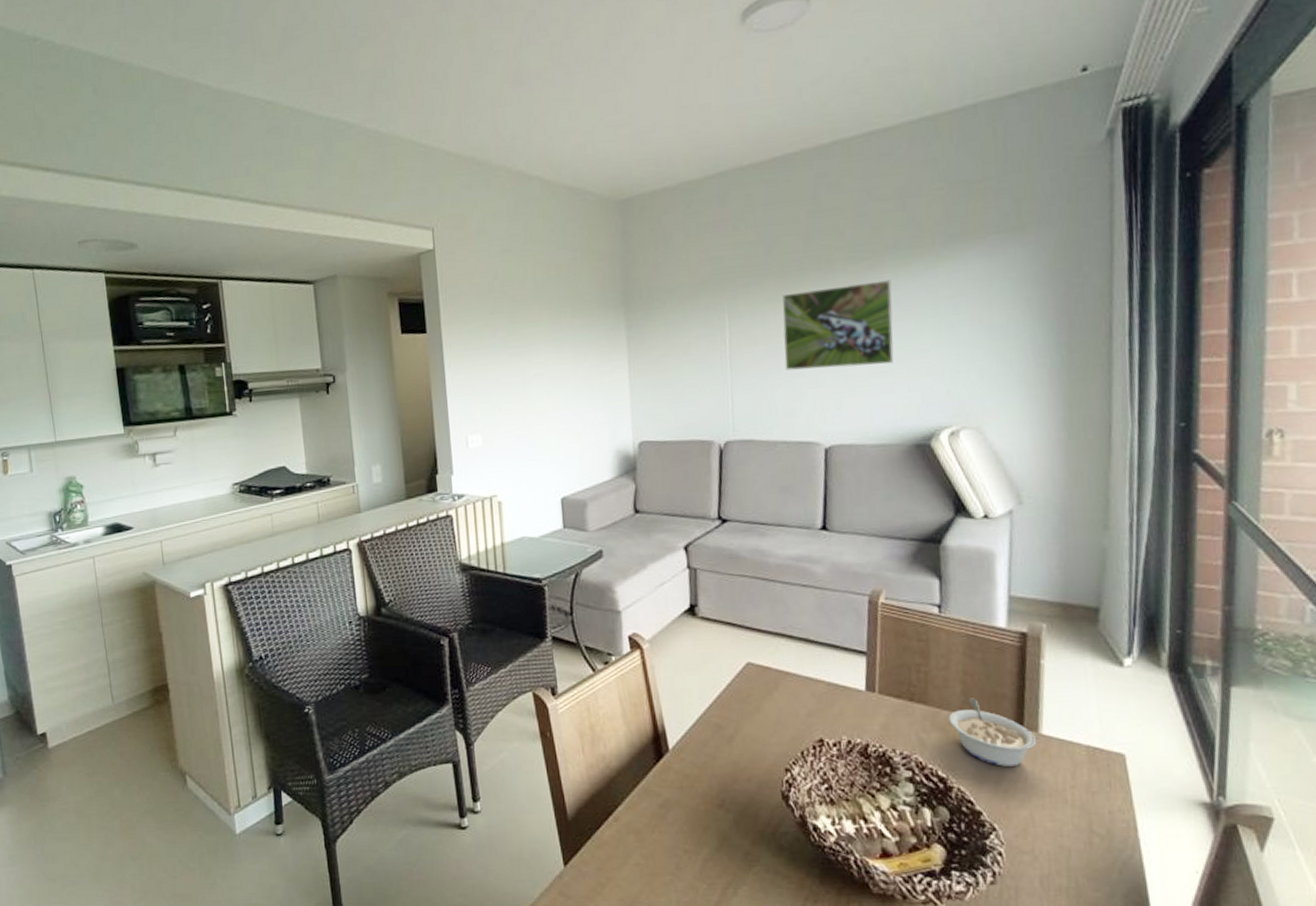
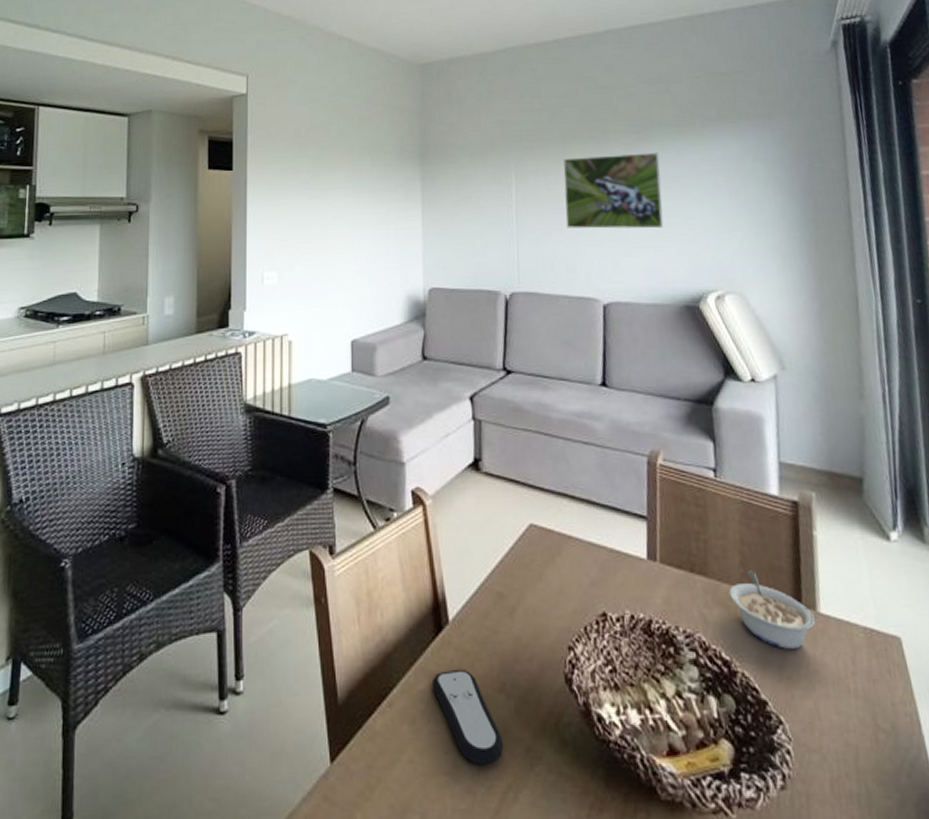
remote control: none [654,789,724,866] -> present [431,669,504,764]

